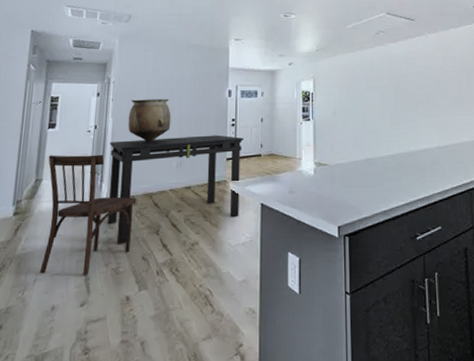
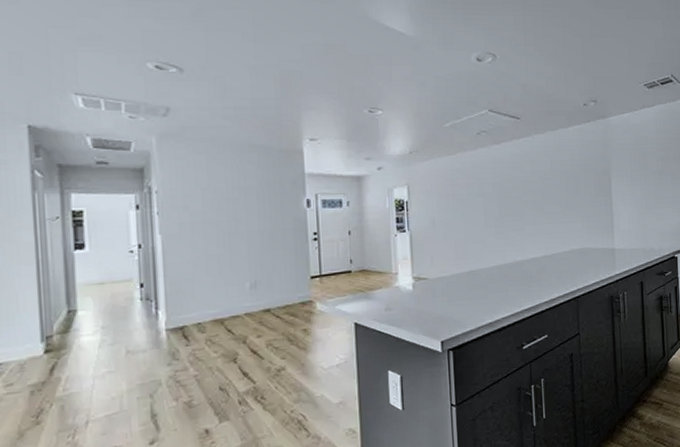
dining chair: present [39,154,137,275] -> none [80,278,205,415]
dining table: present [108,135,244,244] -> none [161,251,330,376]
ceramic pot: present [128,98,171,142] -> none [181,210,238,262]

